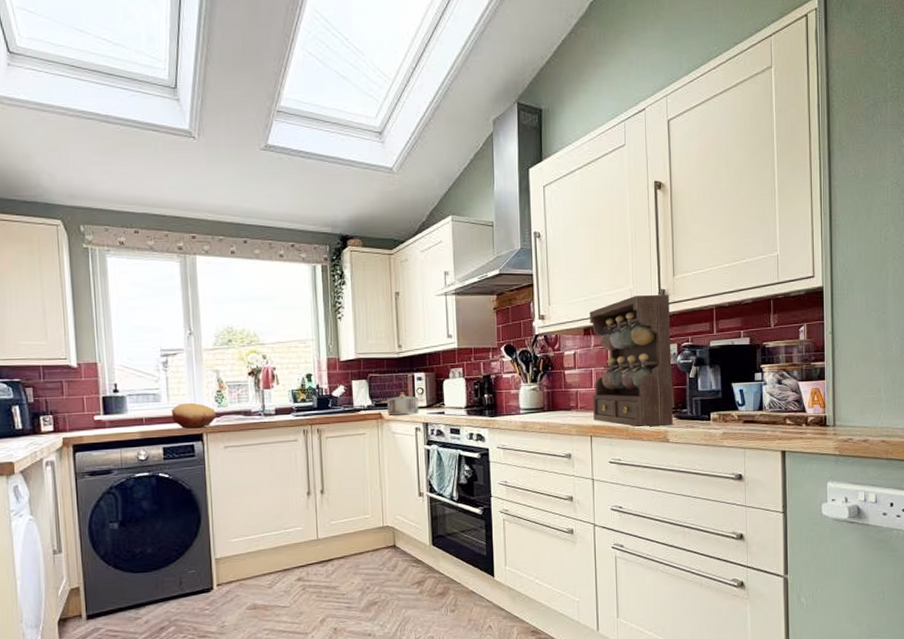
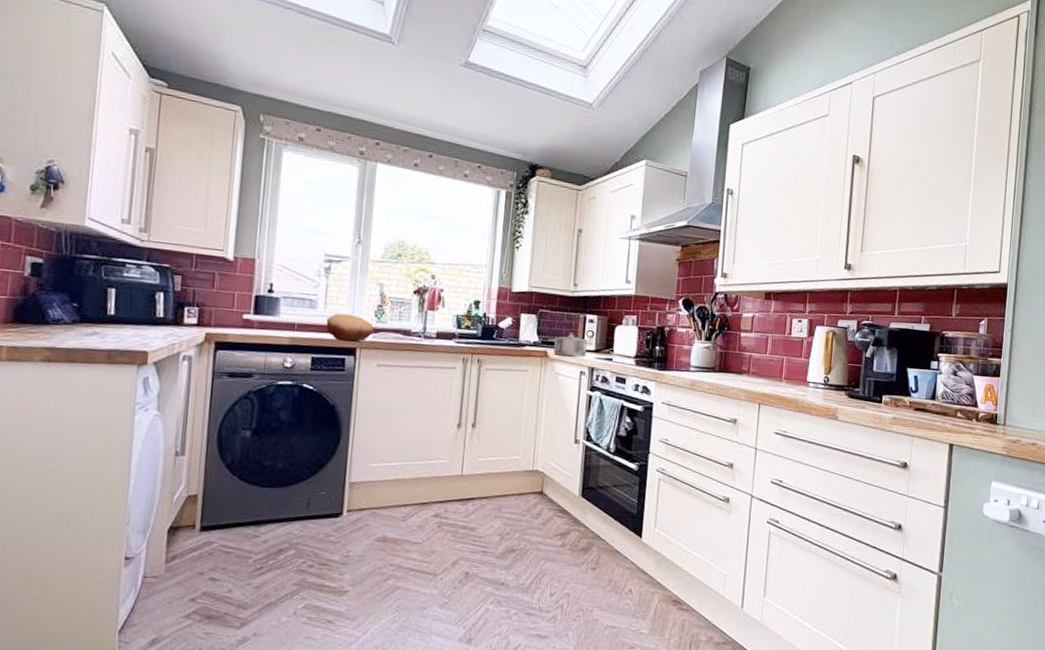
spice rack: present [590,294,673,428] -> none [764,266,855,403]

